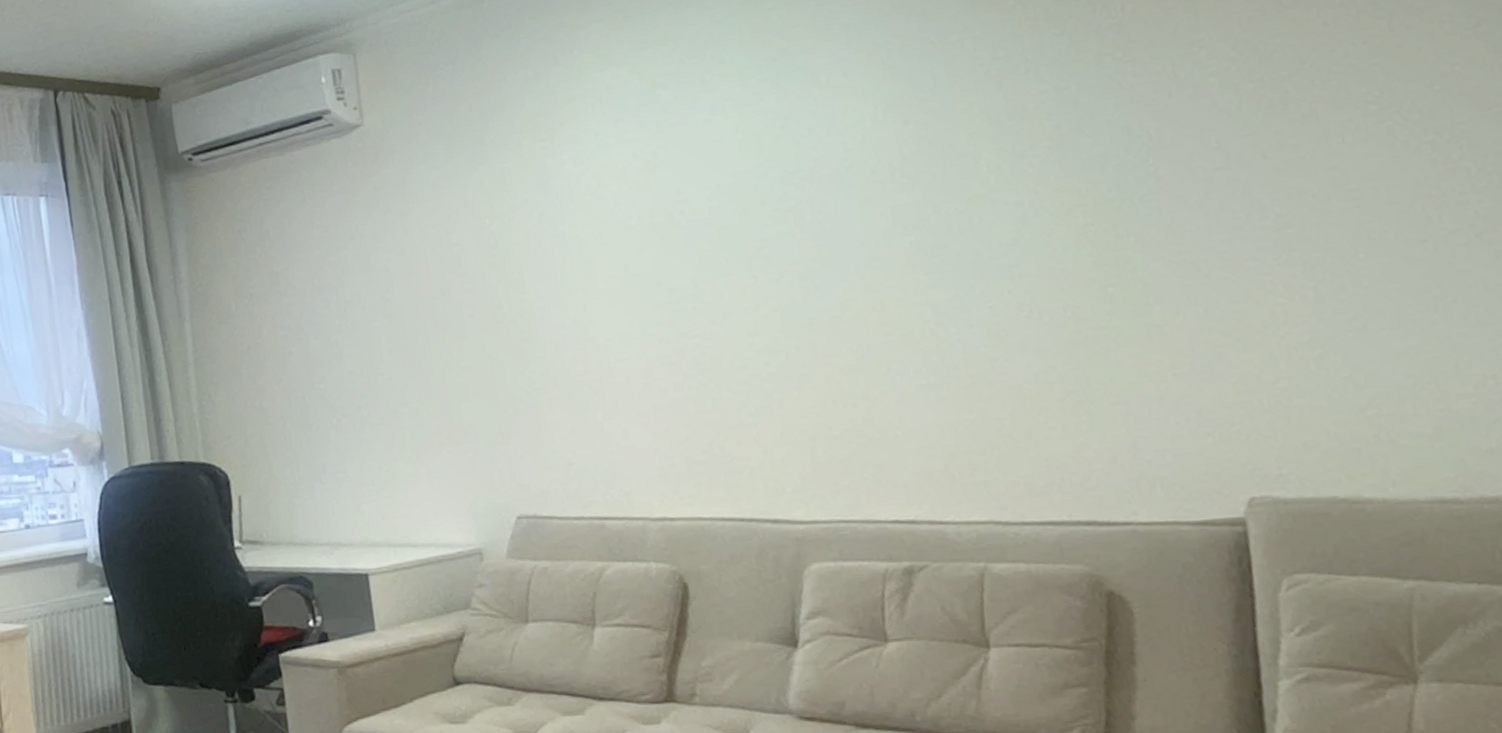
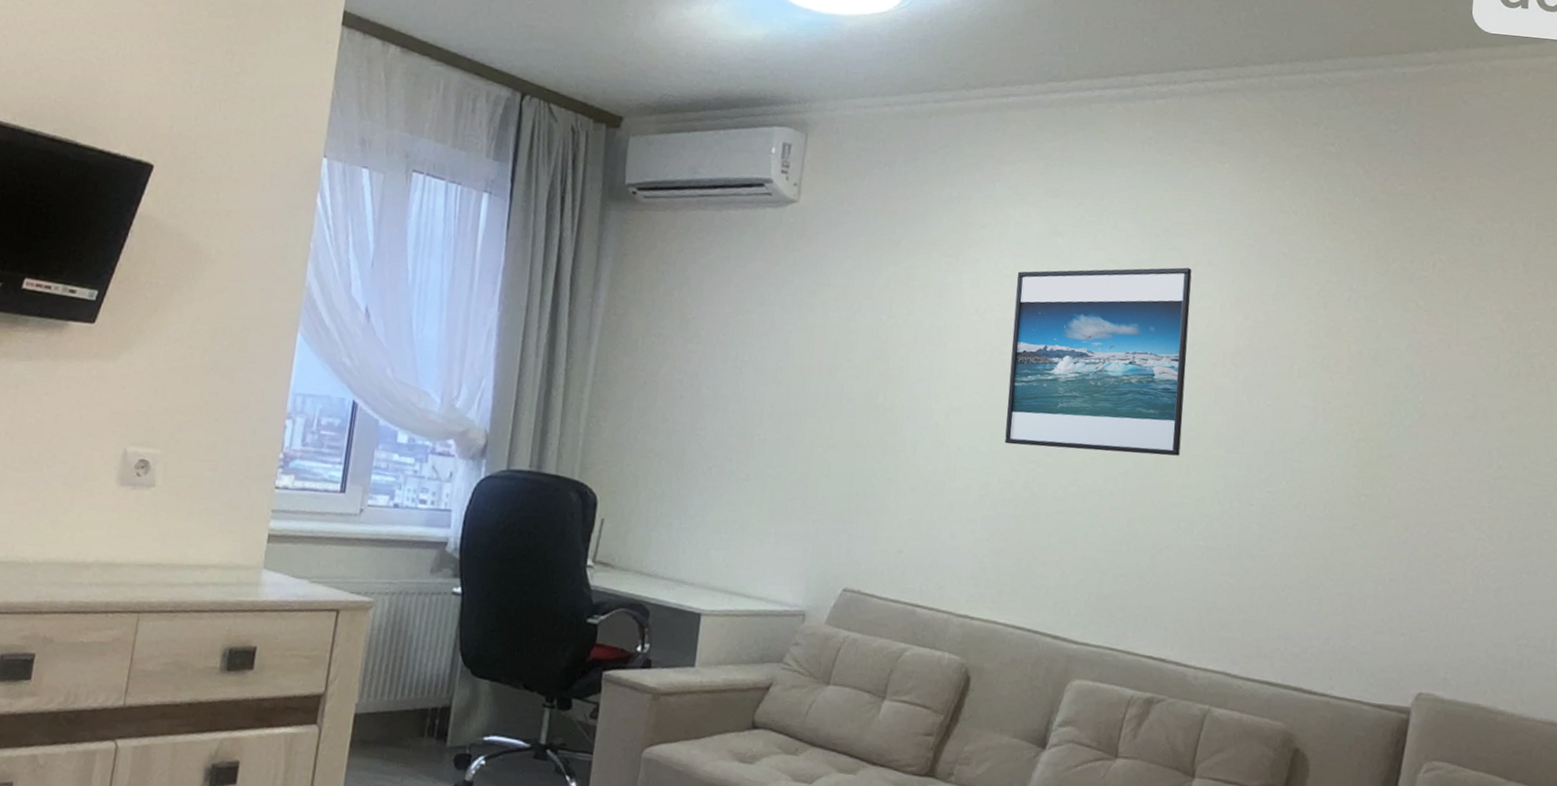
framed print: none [623,85,868,323] -> present [1005,267,1192,456]

